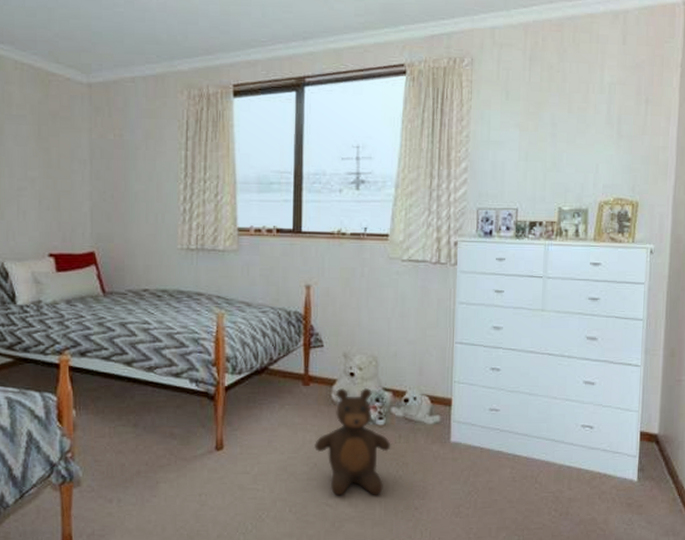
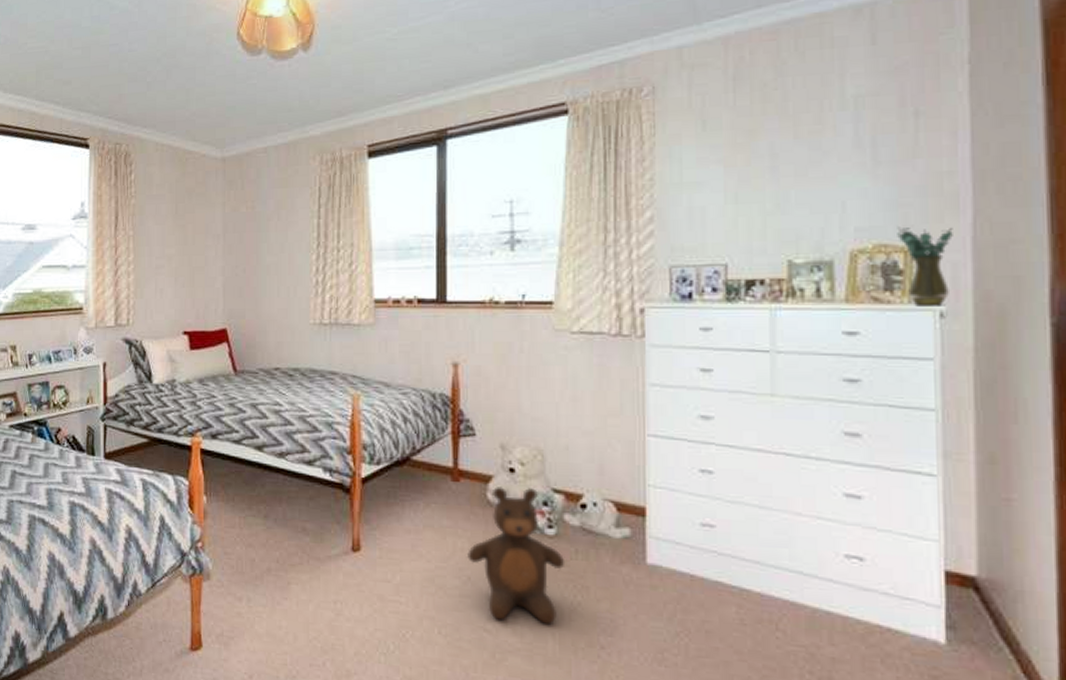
vase: none [629,185,662,247] -> present [897,226,953,308]

